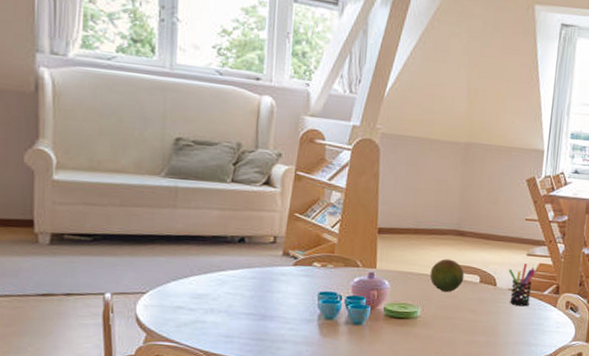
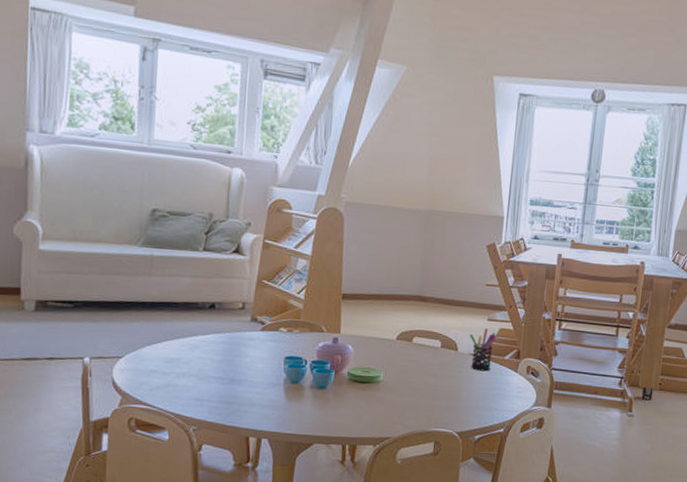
fruit: present [429,259,465,292] -> none [392,324,426,357]

